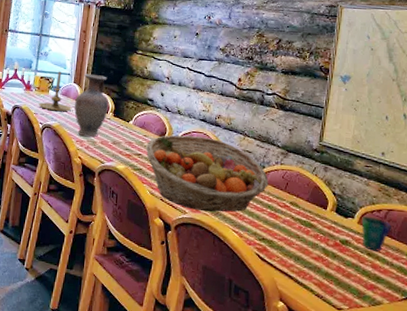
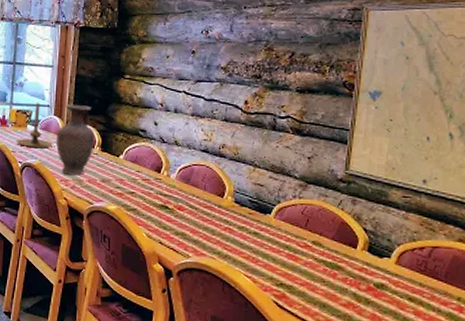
fruit basket: present [146,135,269,212] -> none [140,169,285,255]
cup: present [361,216,393,252] -> none [400,255,439,296]

